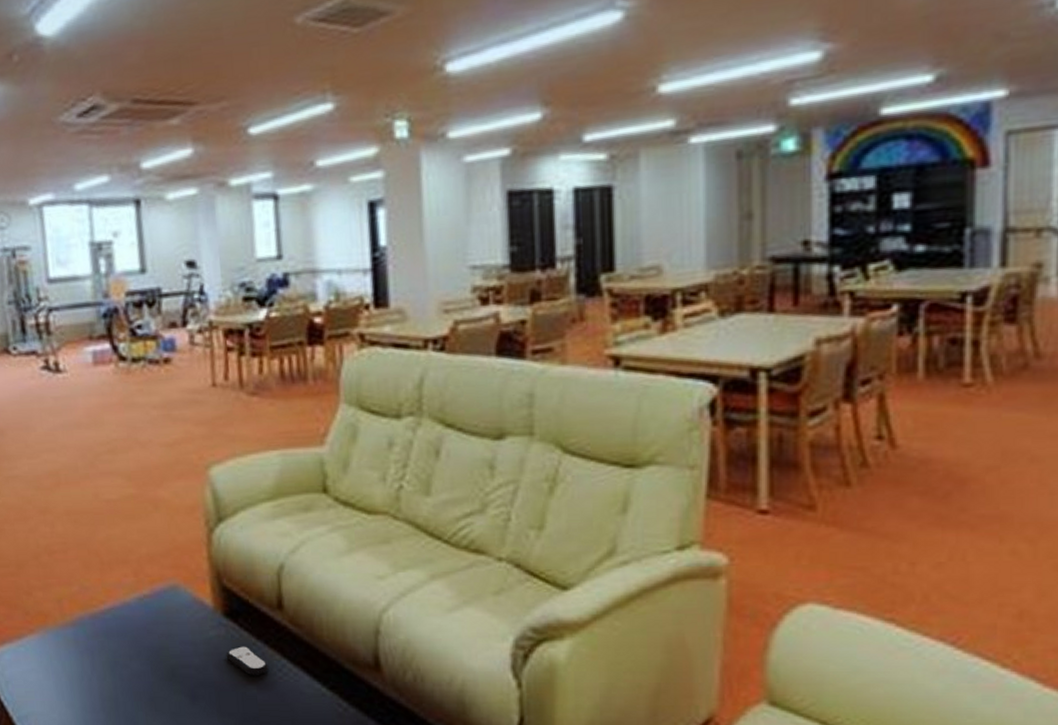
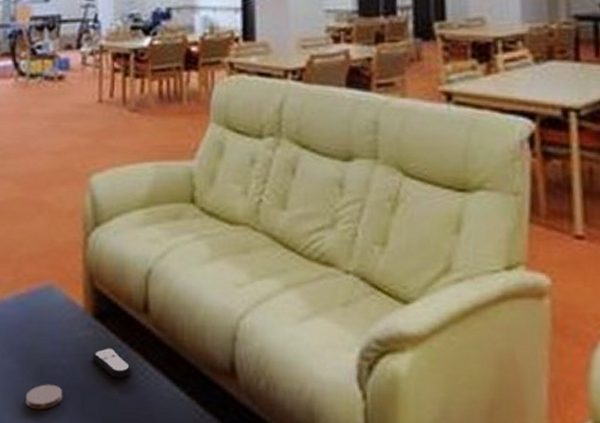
coaster: none [158,684,198,709] -> present [25,384,63,410]

